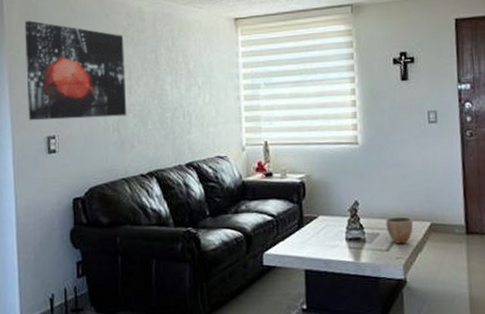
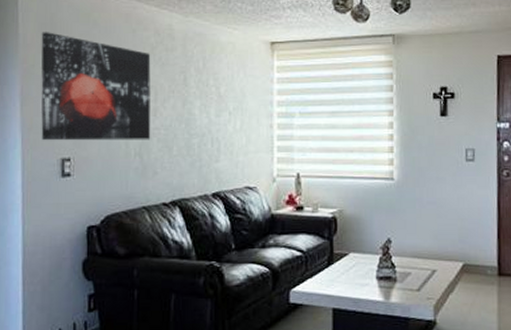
decorative bowl: present [385,216,414,245] -> none [417,256,446,285]

